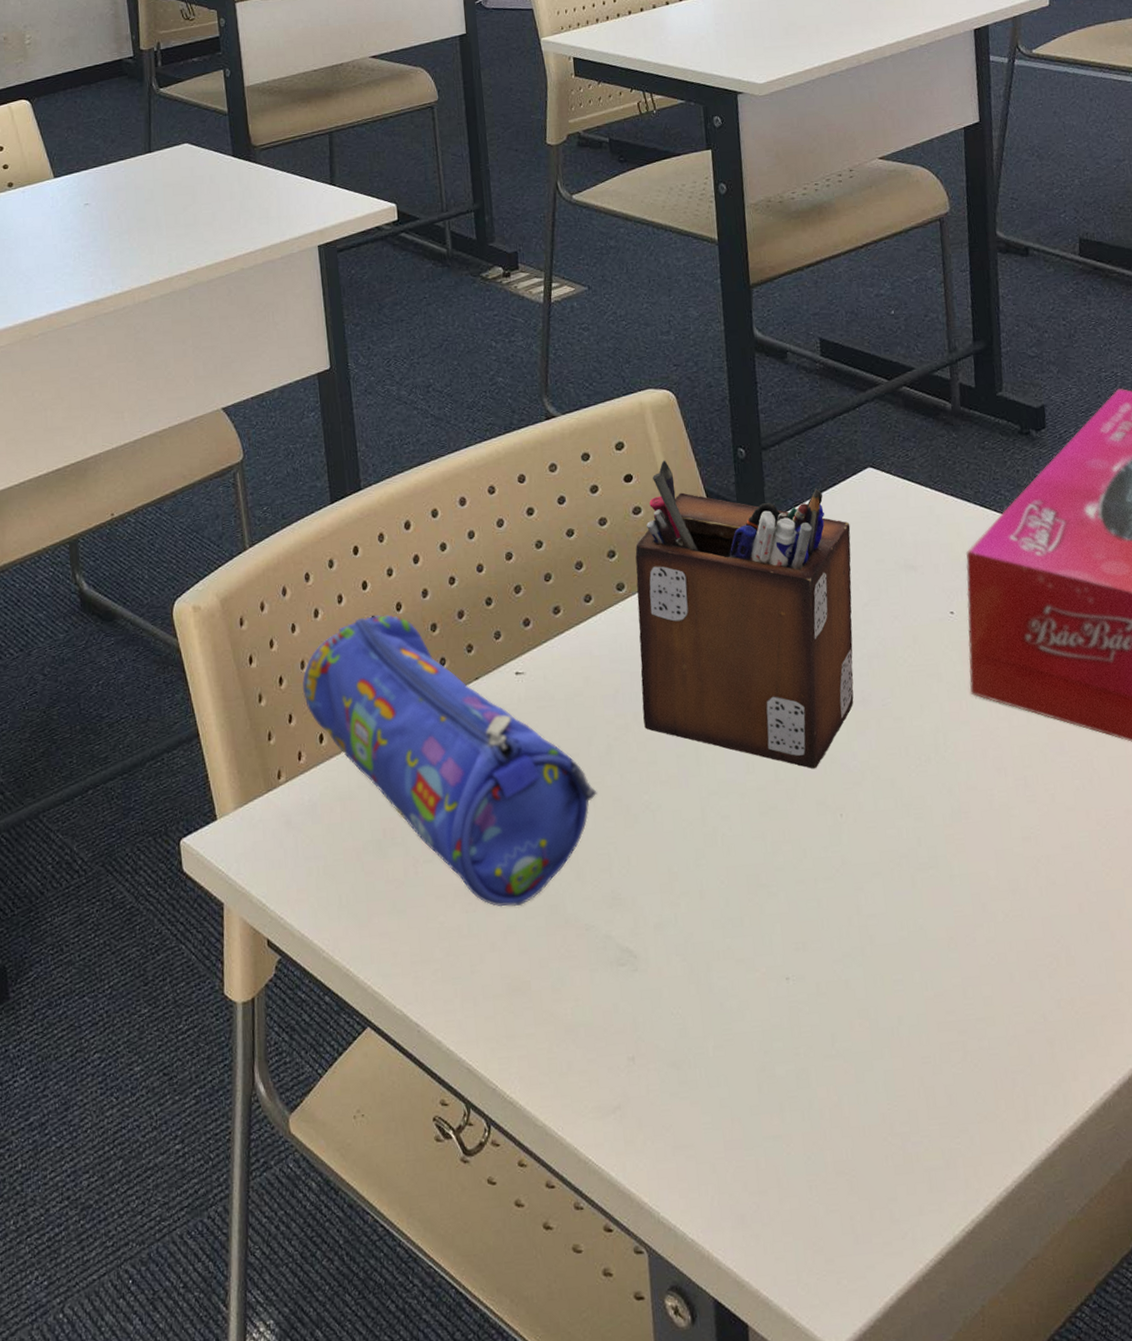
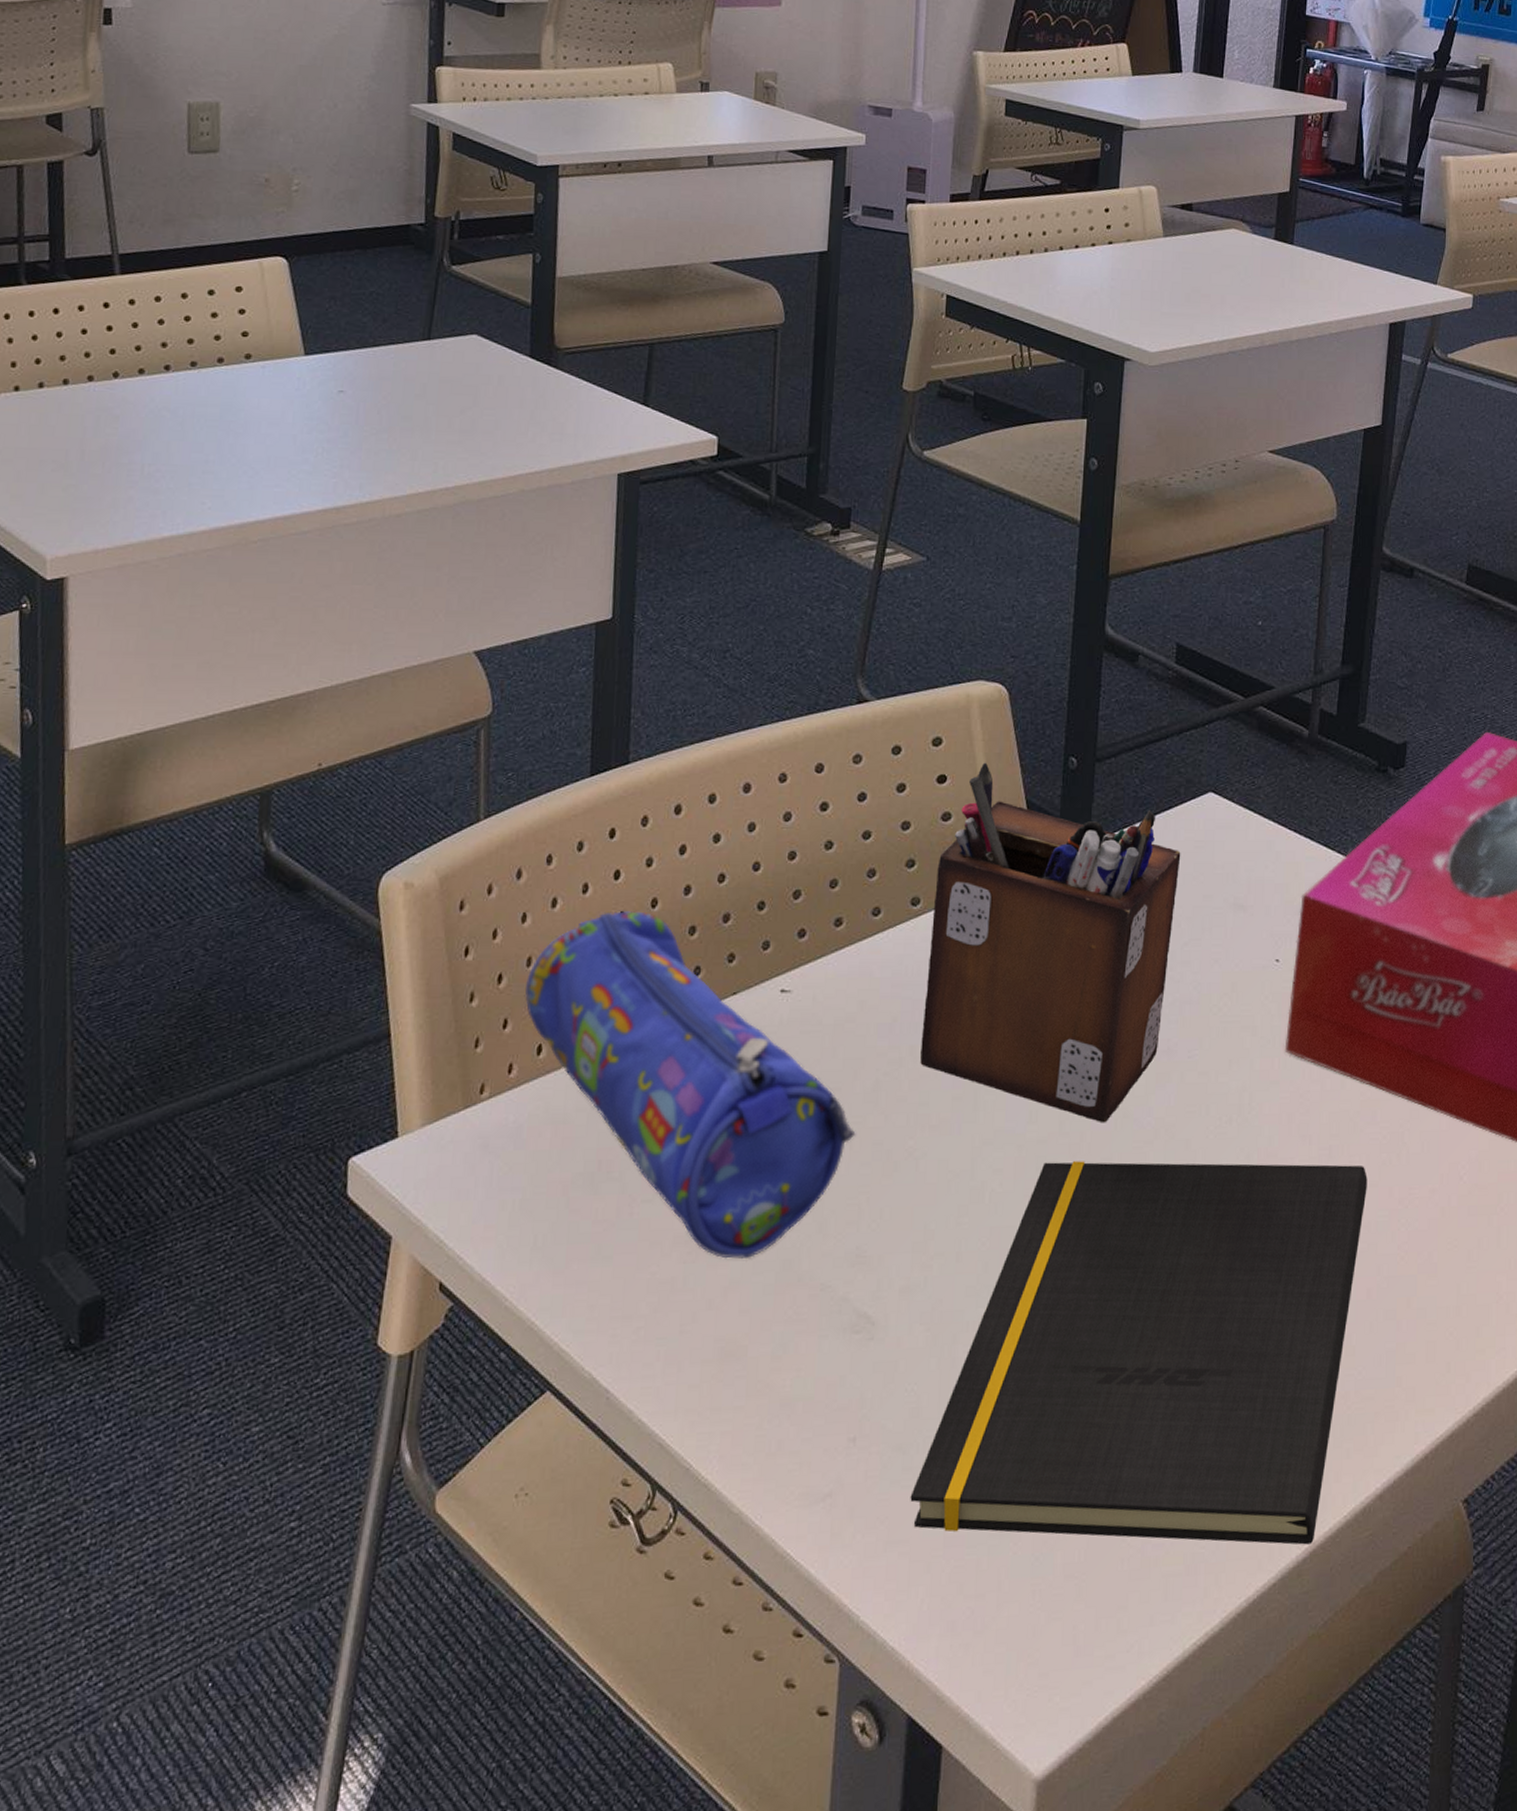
notepad: none [689,792,1066,1139] -> present [910,1161,1367,1545]

